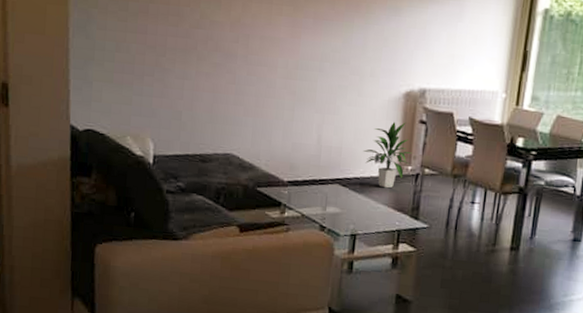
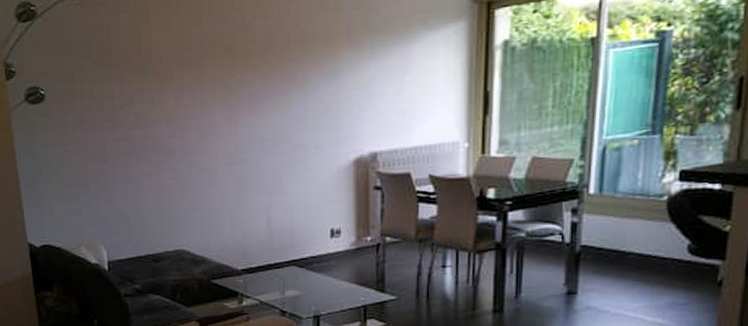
indoor plant: present [364,121,412,189] -> none [317,191,370,264]

